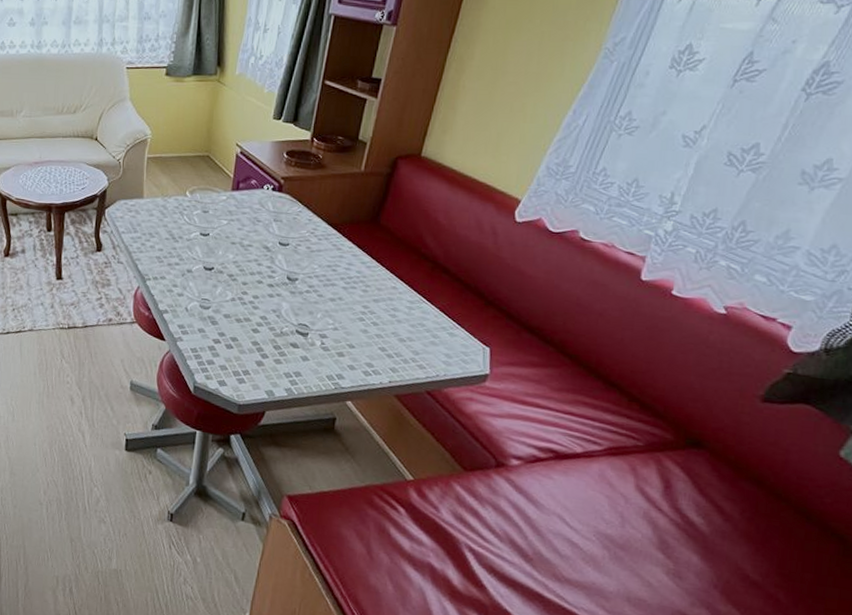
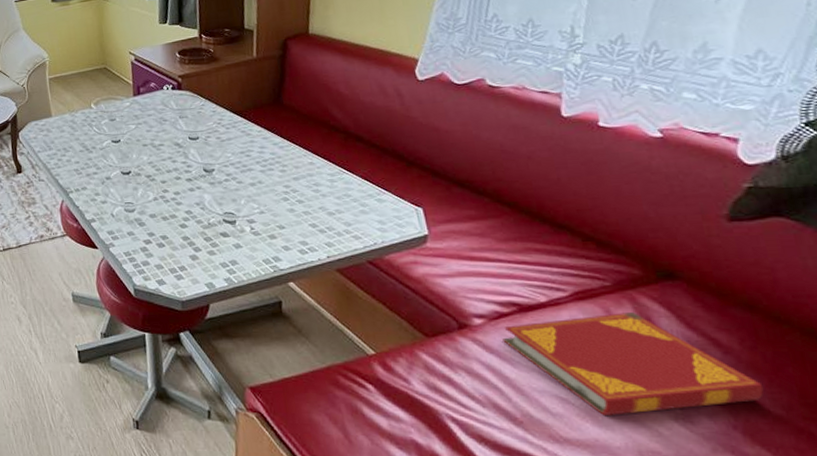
hardback book: none [533,470,750,566] -> present [502,312,765,417]

